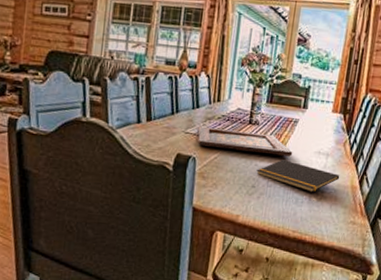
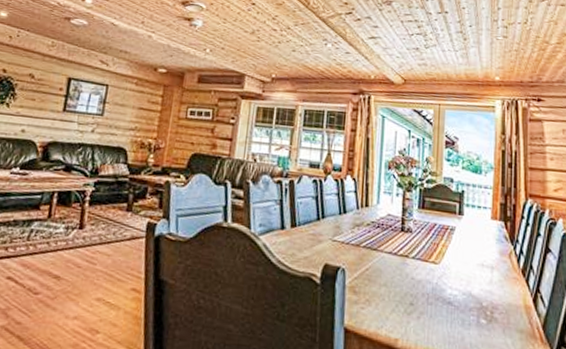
religious icon: present [198,126,293,157] -> none [346,233,453,269]
notepad: present [256,159,340,193] -> none [414,272,510,313]

